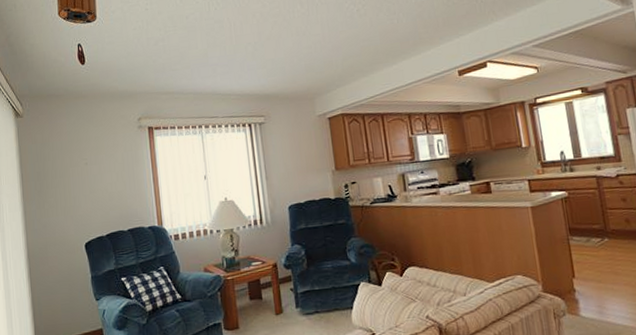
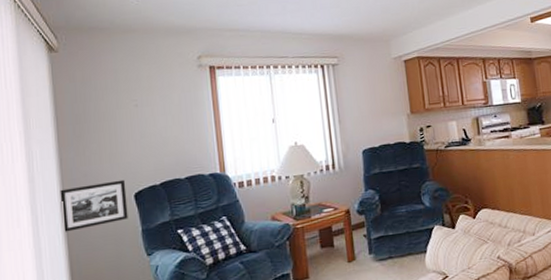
picture frame: none [24,230,80,276] -> present [60,179,128,232]

